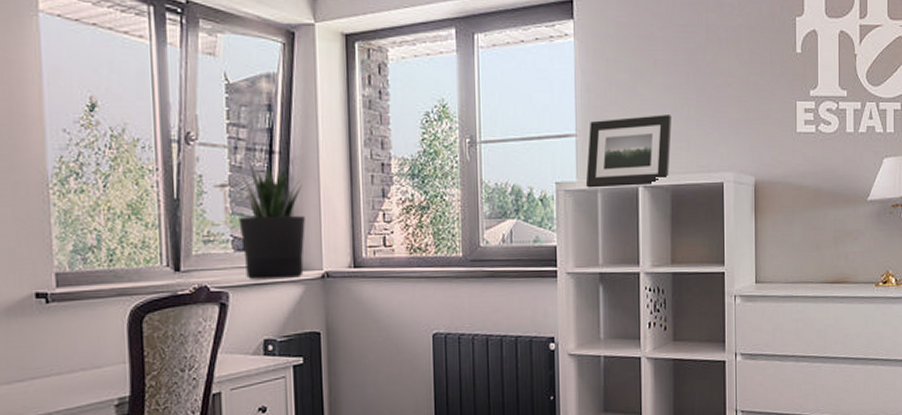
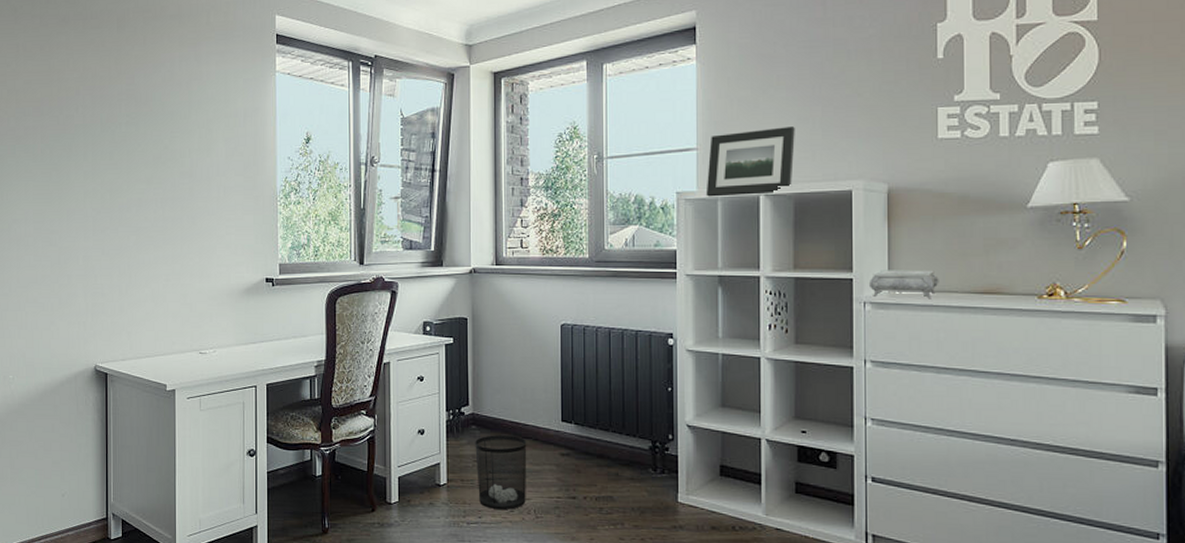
planter: present [239,161,305,280] -> none [407,178,458,273]
jewelry box: none [738,261,798,291] -> present [868,270,939,299]

